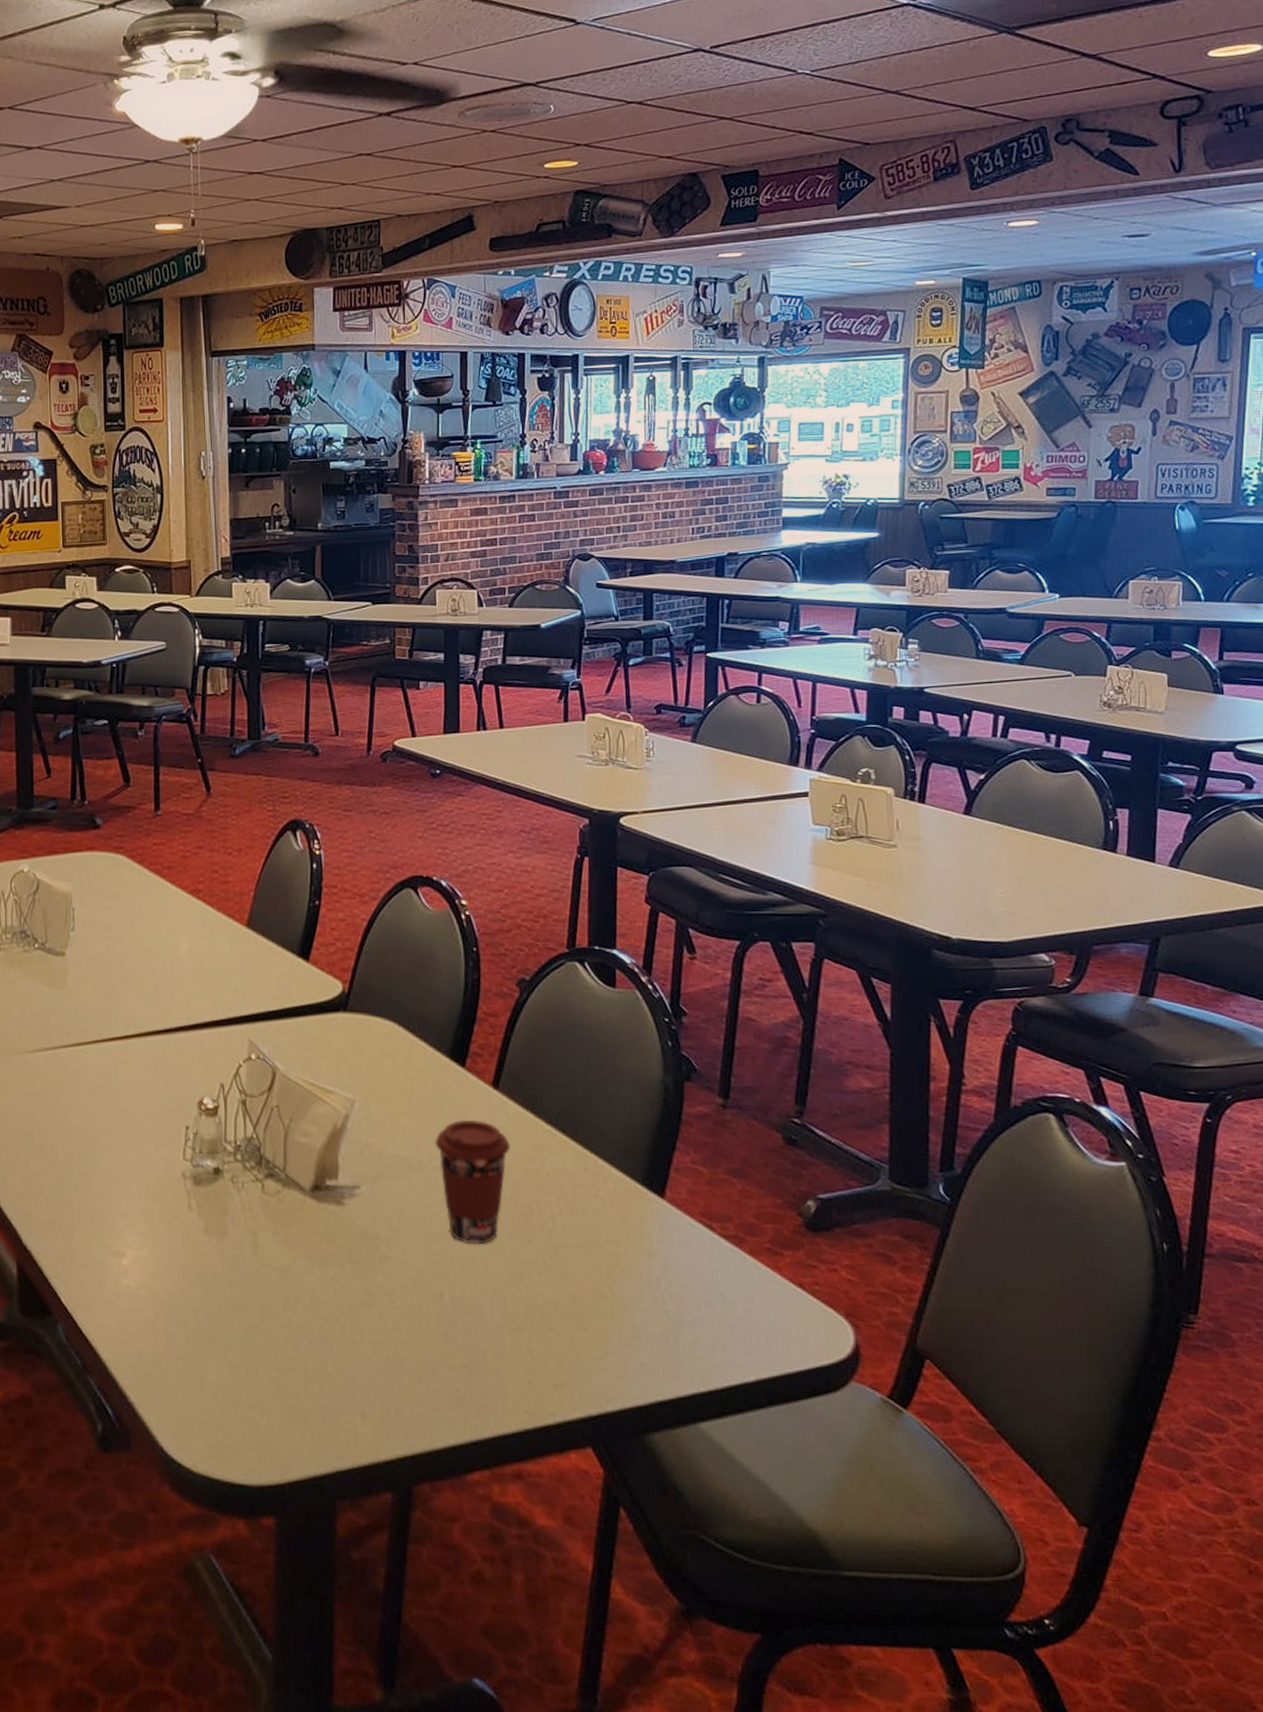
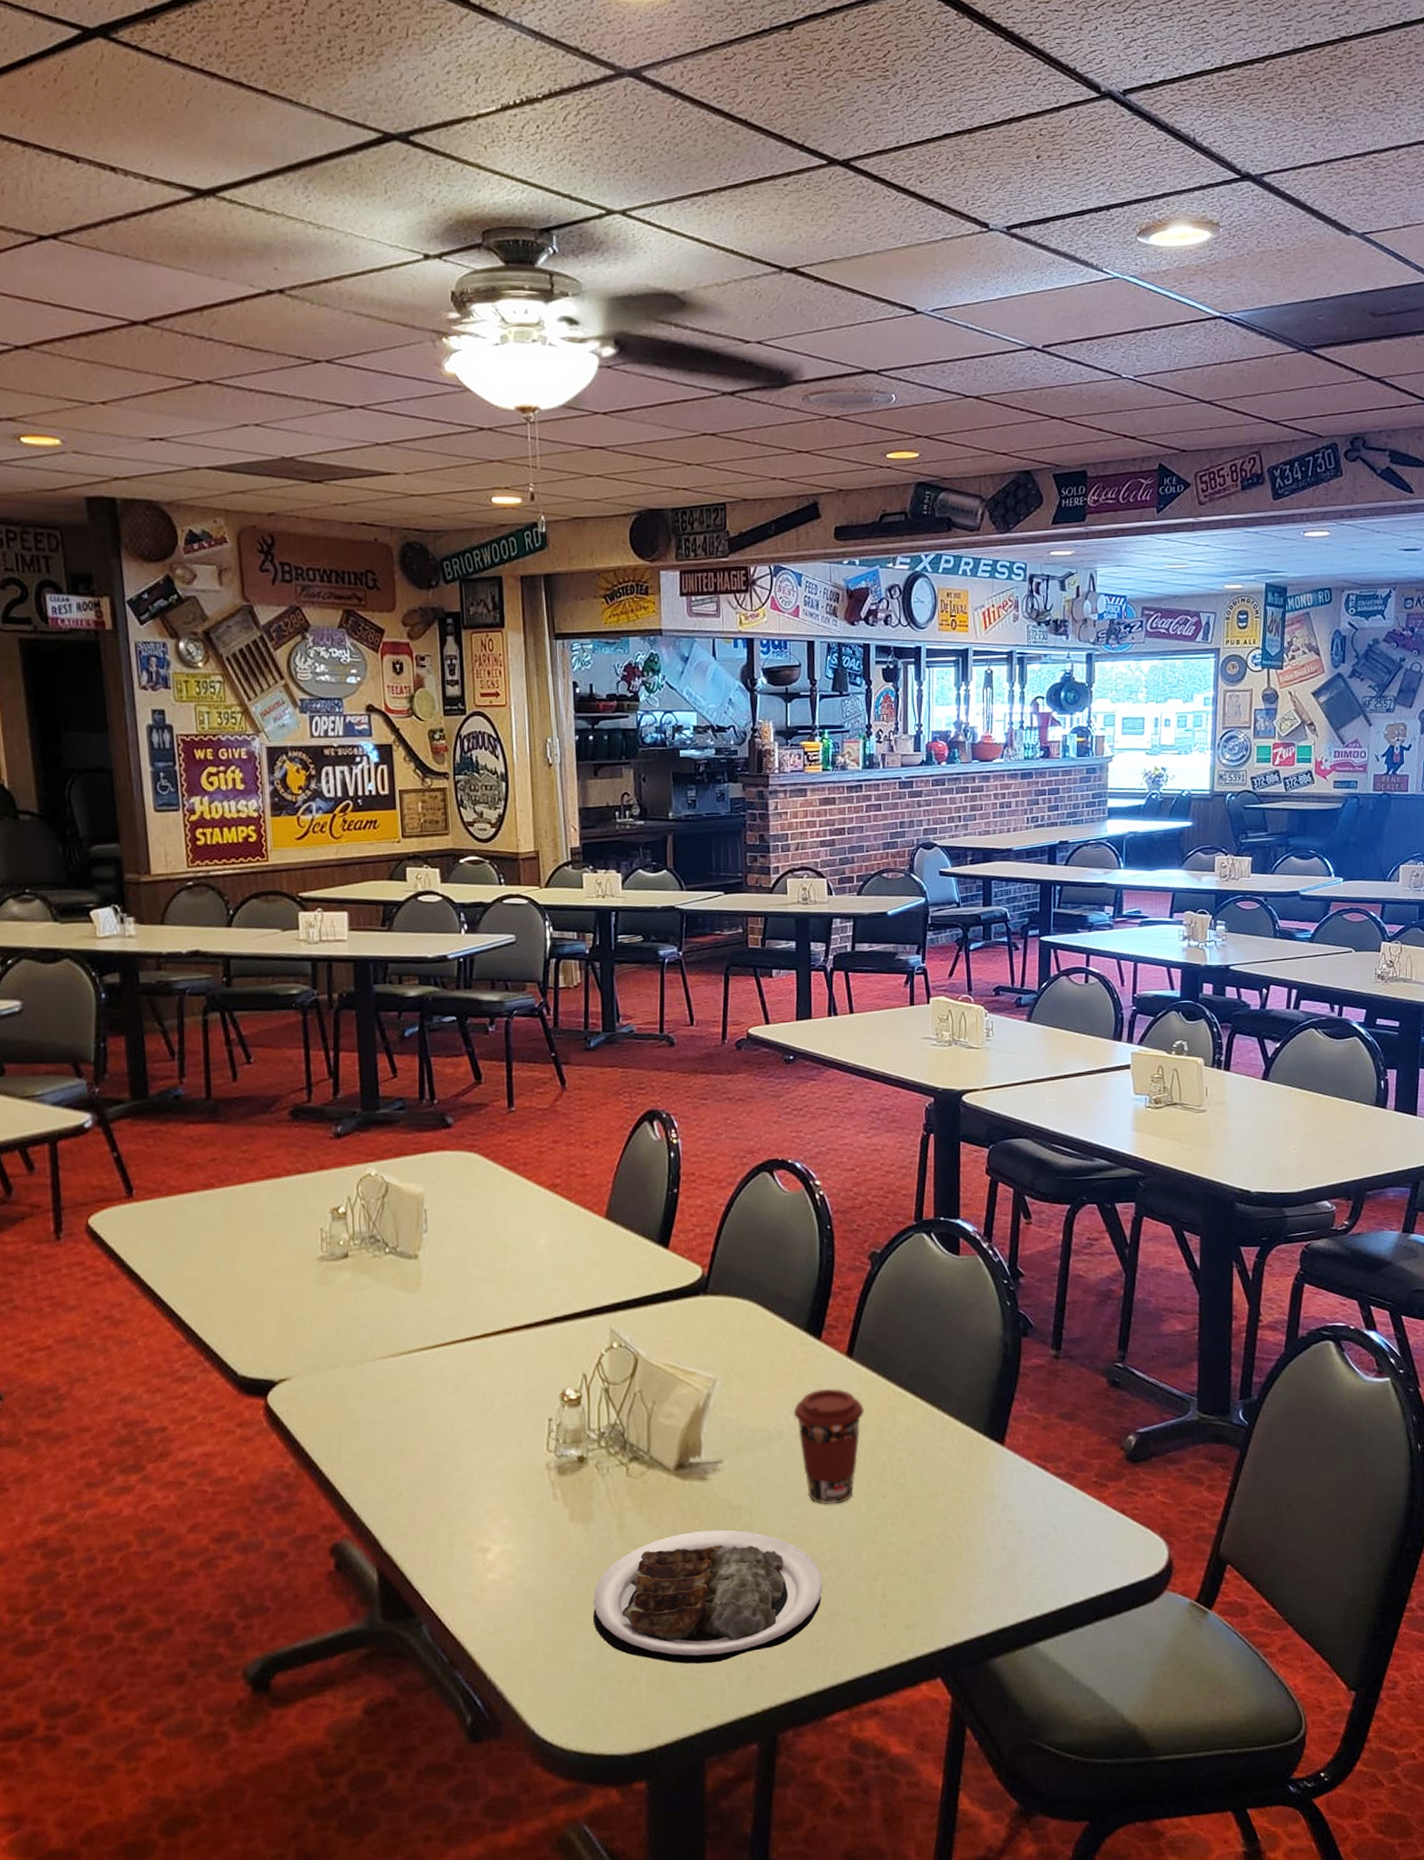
plate: none [224,1258,464,1400] -> present [593,1529,823,1664]

